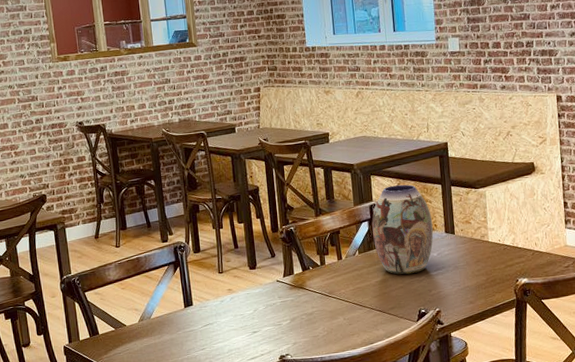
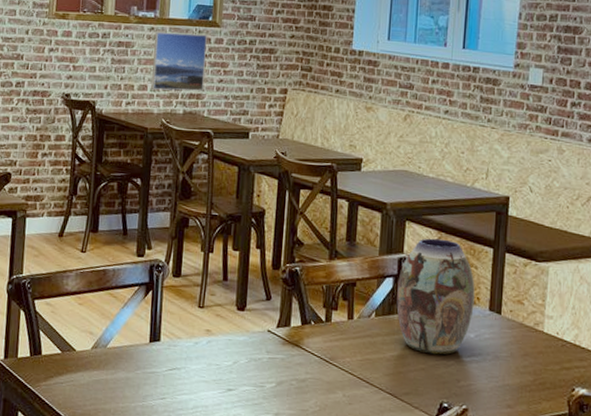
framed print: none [143,54,192,106] -> present [151,31,207,91]

